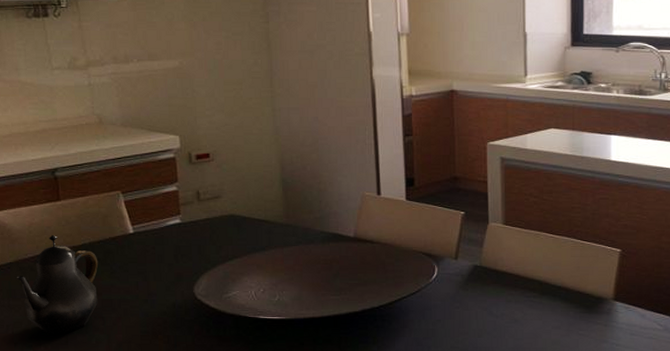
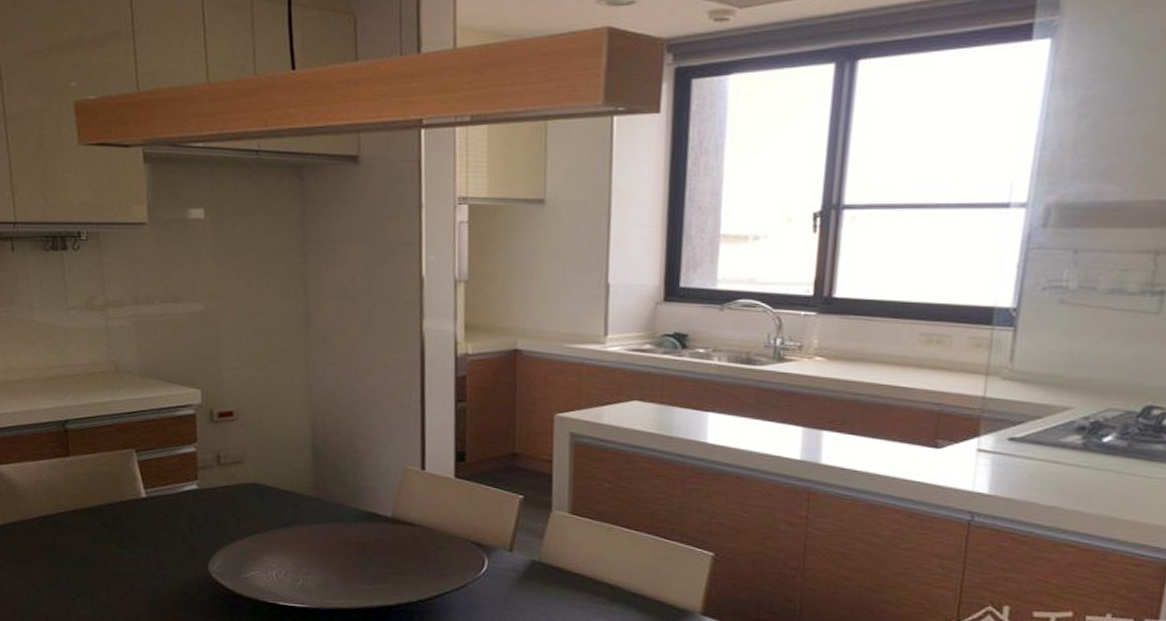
teapot: present [16,234,99,334] -> none [20,493,107,606]

